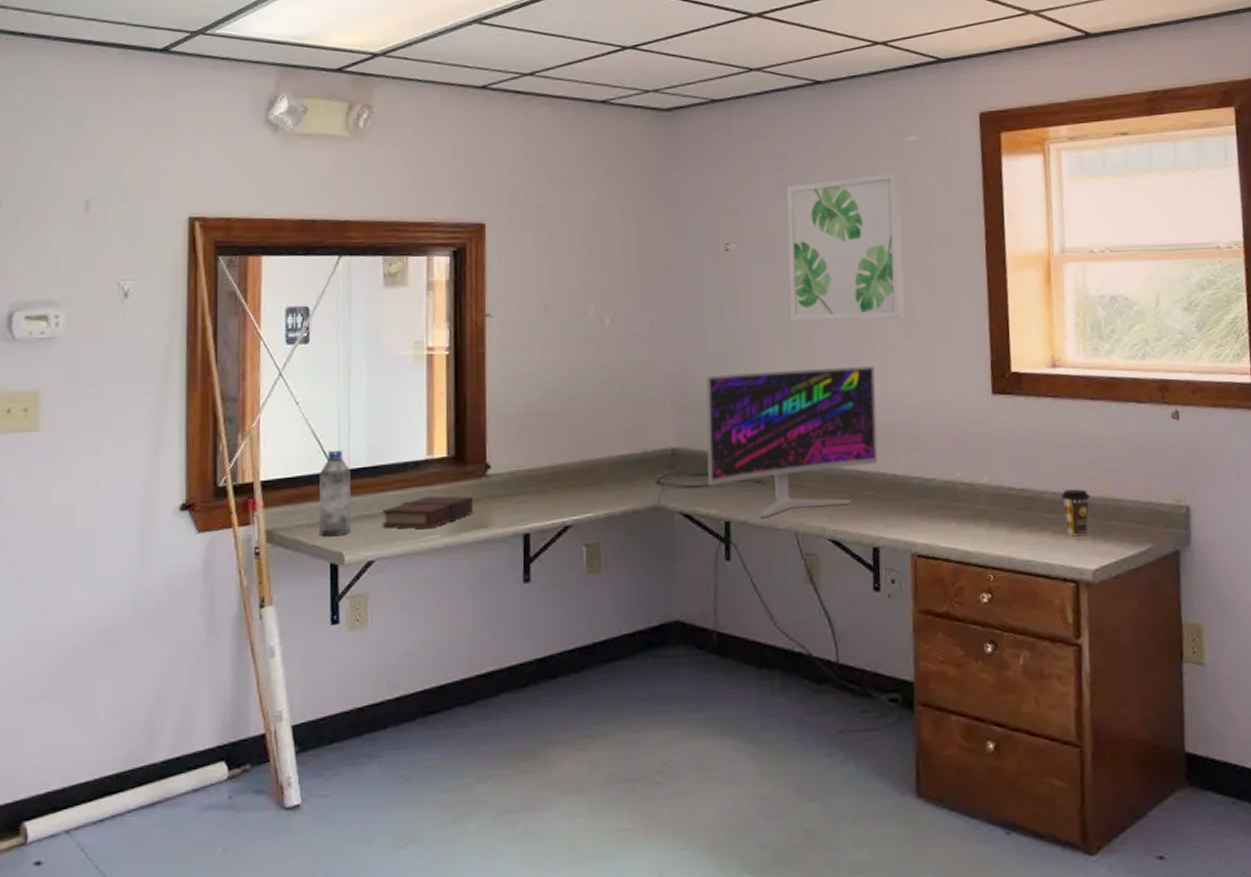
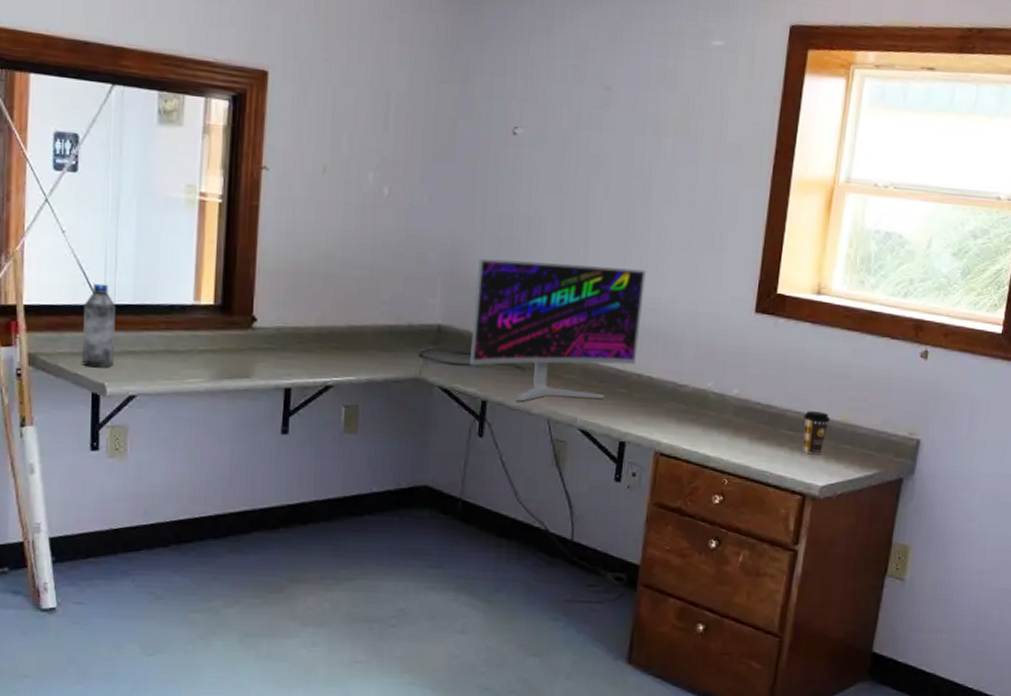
book: present [383,496,473,529] -> none [146,341,237,372]
wall art: present [786,172,906,321] -> none [569,75,700,228]

